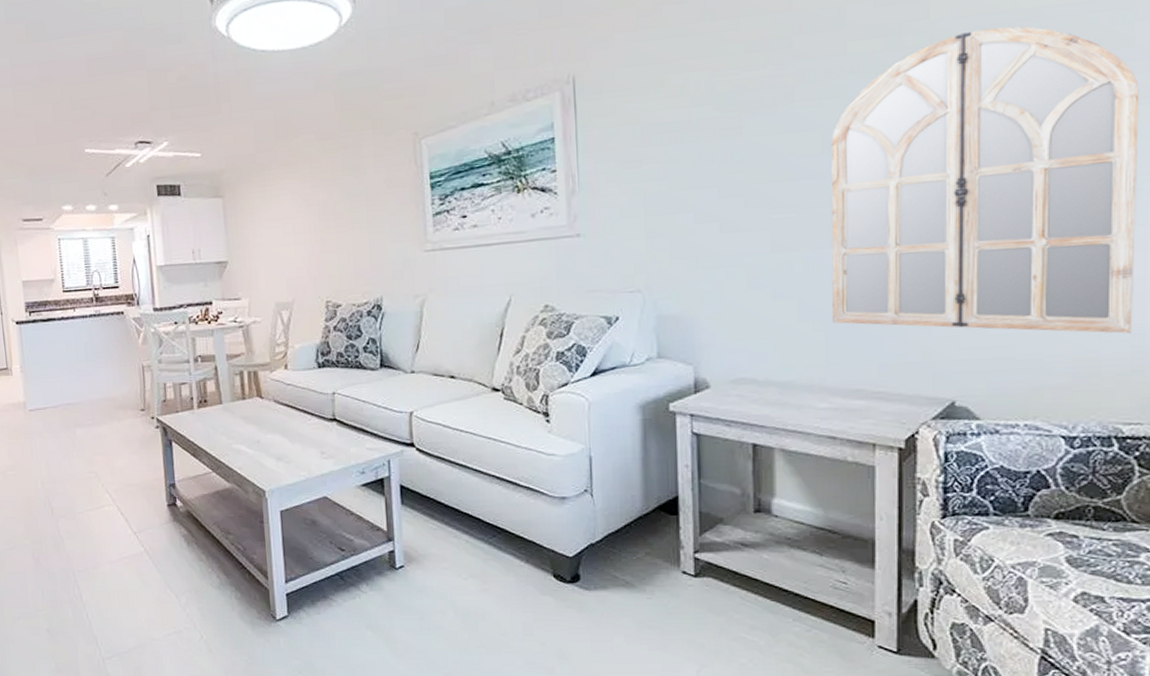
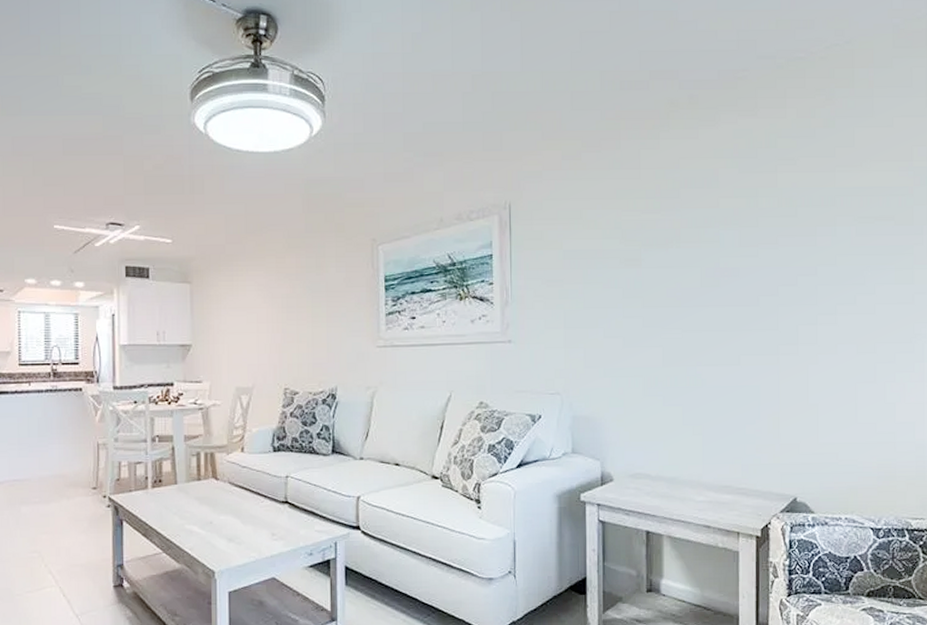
home mirror: present [831,26,1140,334] -> none [707,199,918,446]

